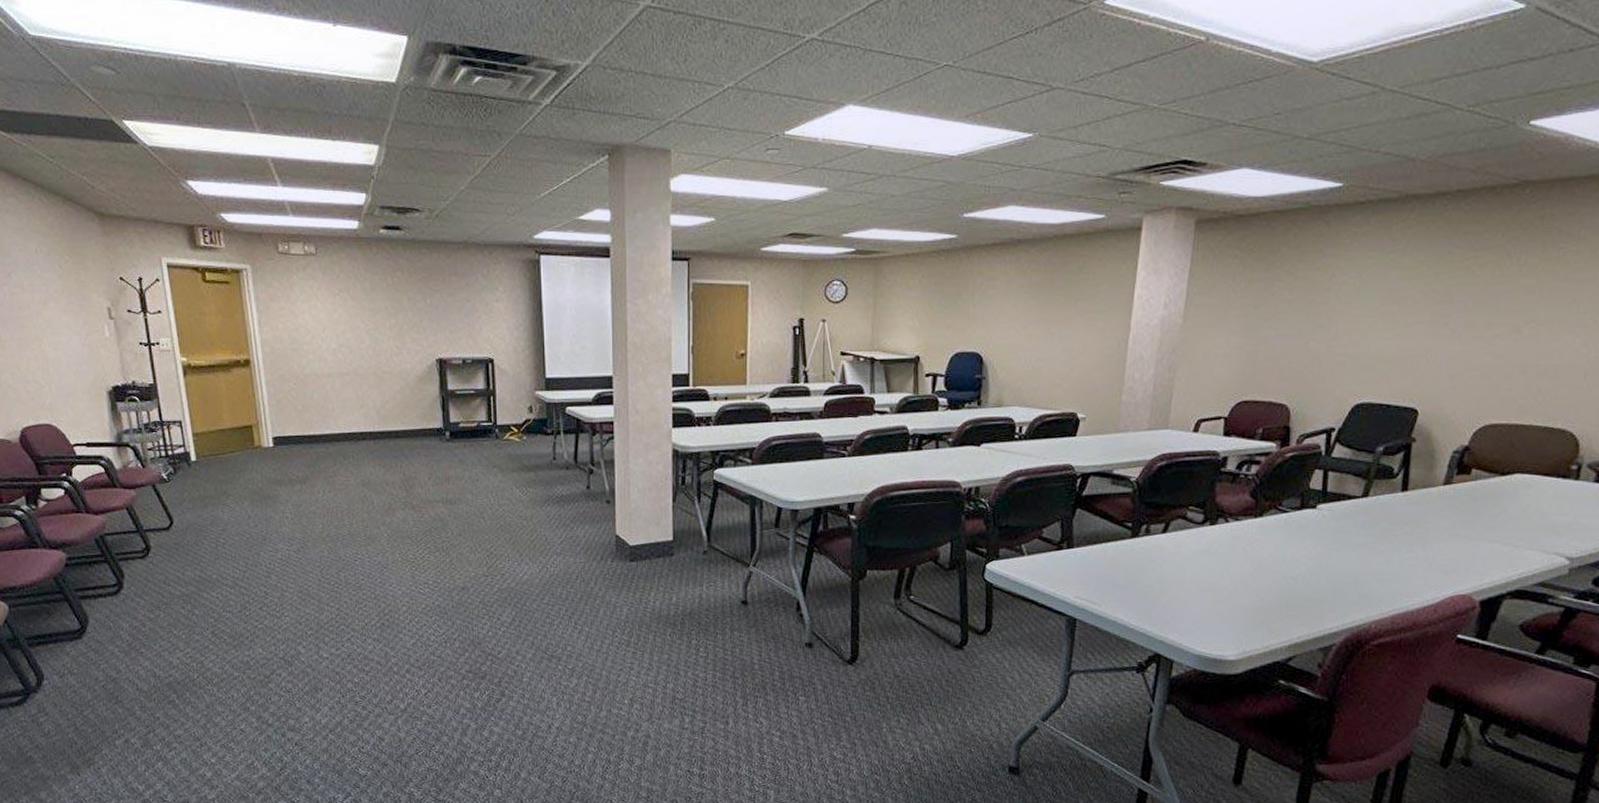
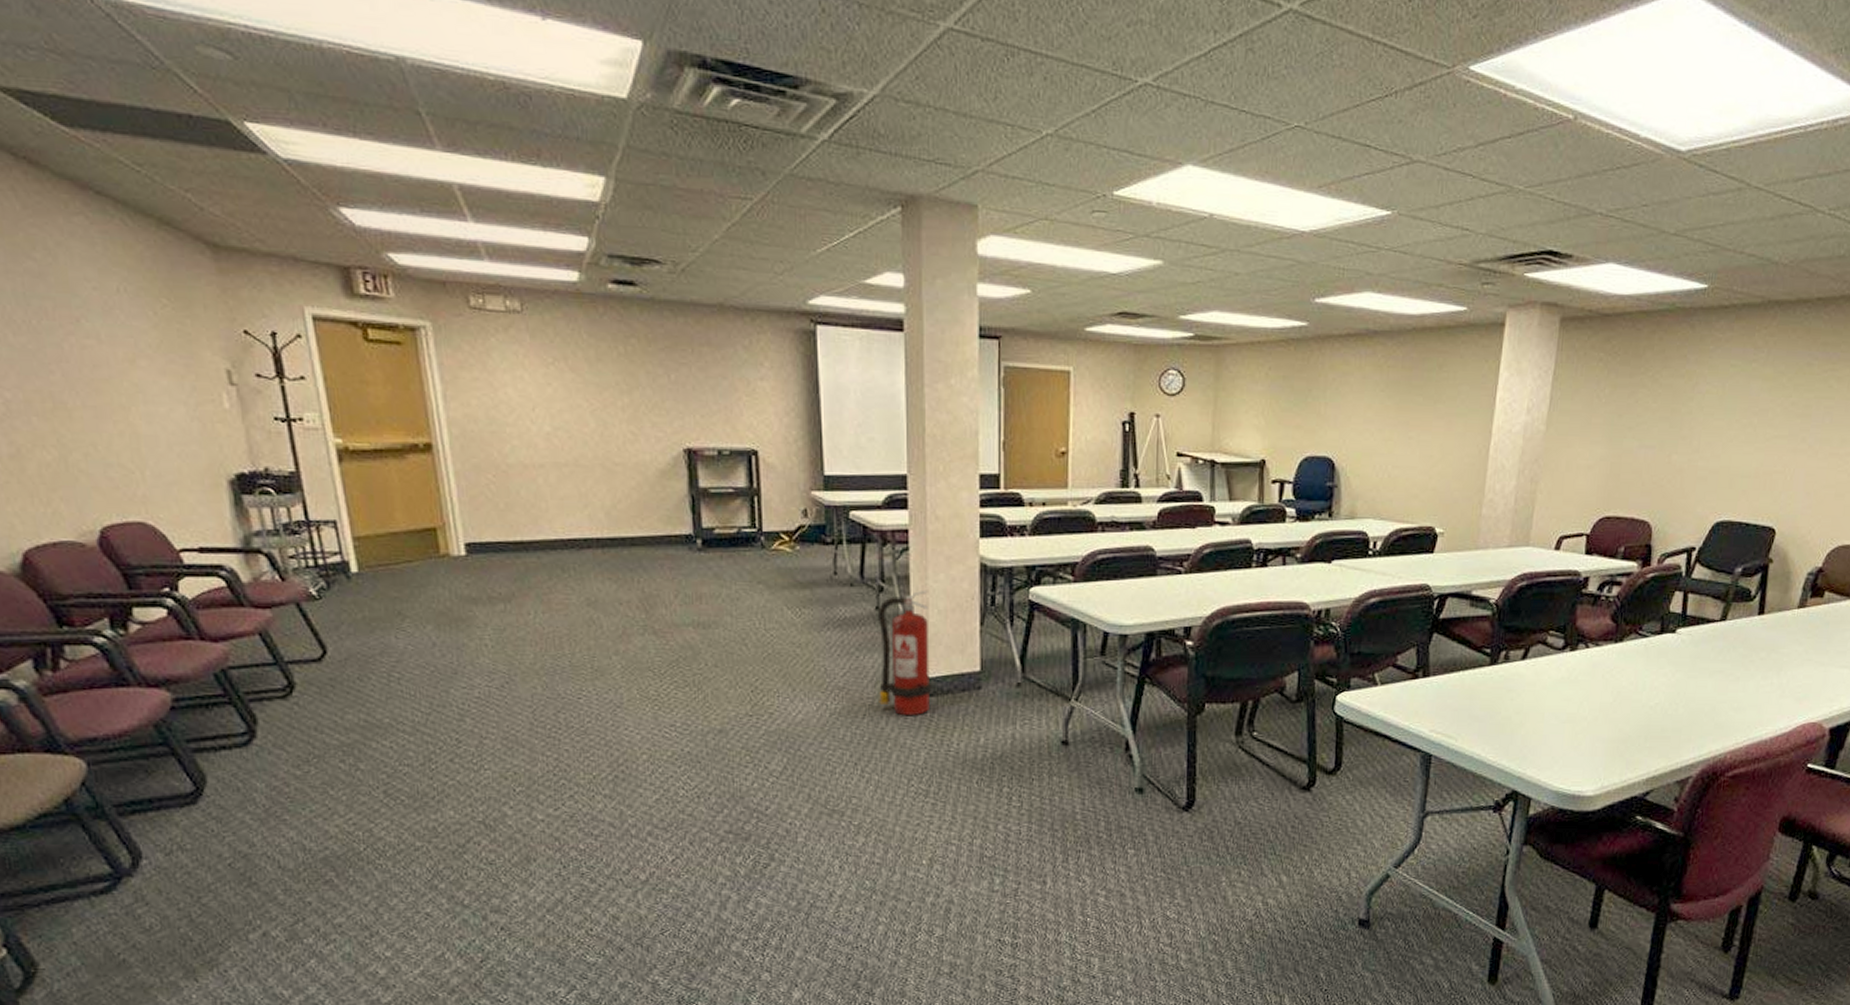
fire extinguisher: none [588,472,633,578] -> present [877,590,932,716]

